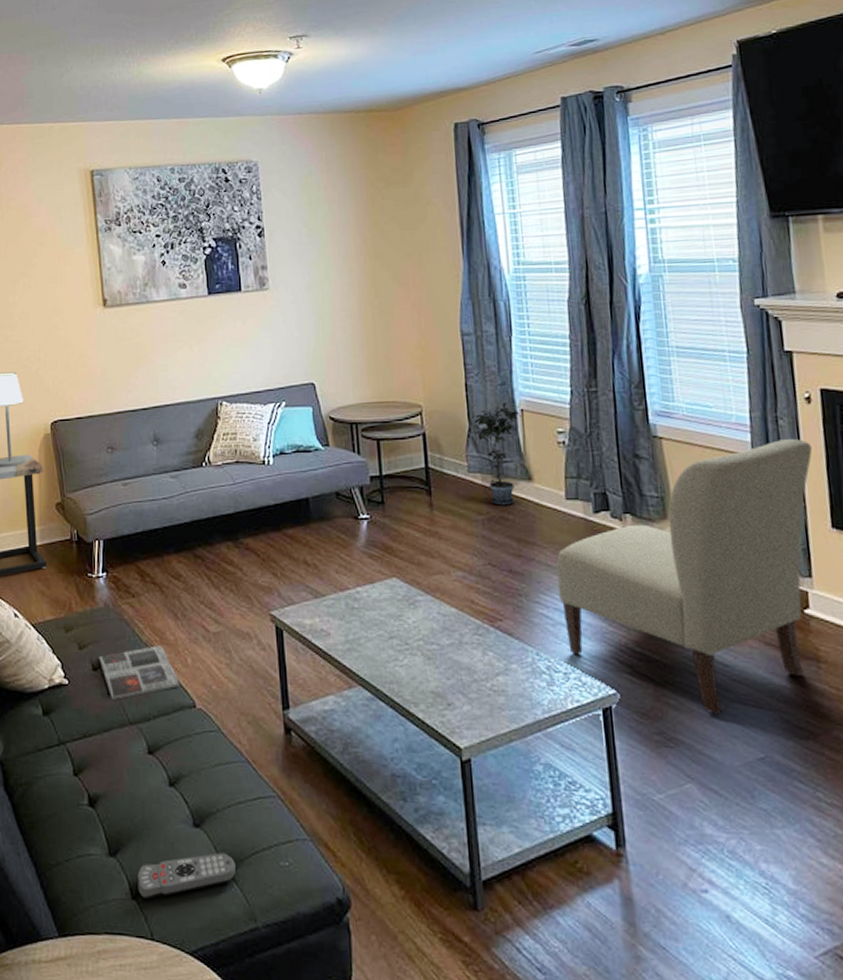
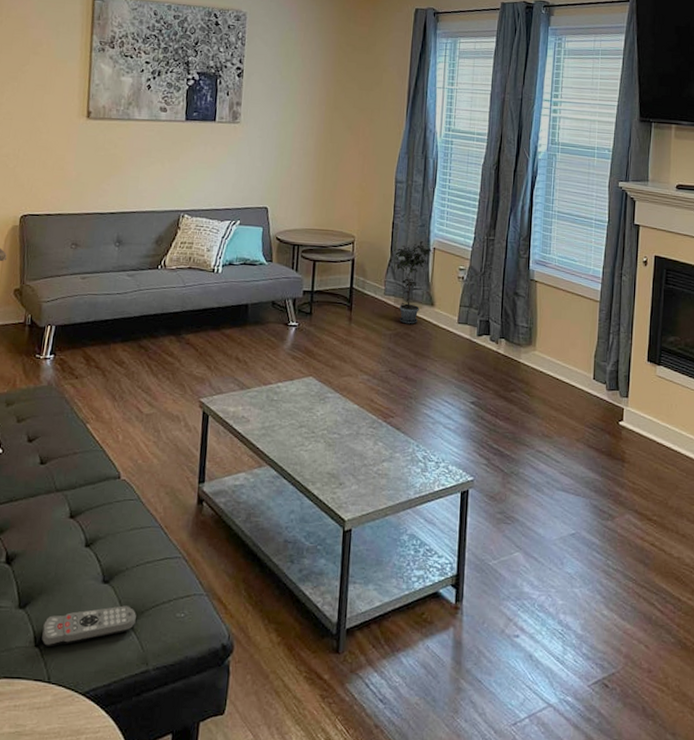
magazine: present [99,645,179,700] -> none [35,422,108,469]
chair: present [556,439,813,715] -> none [440,291,643,500]

